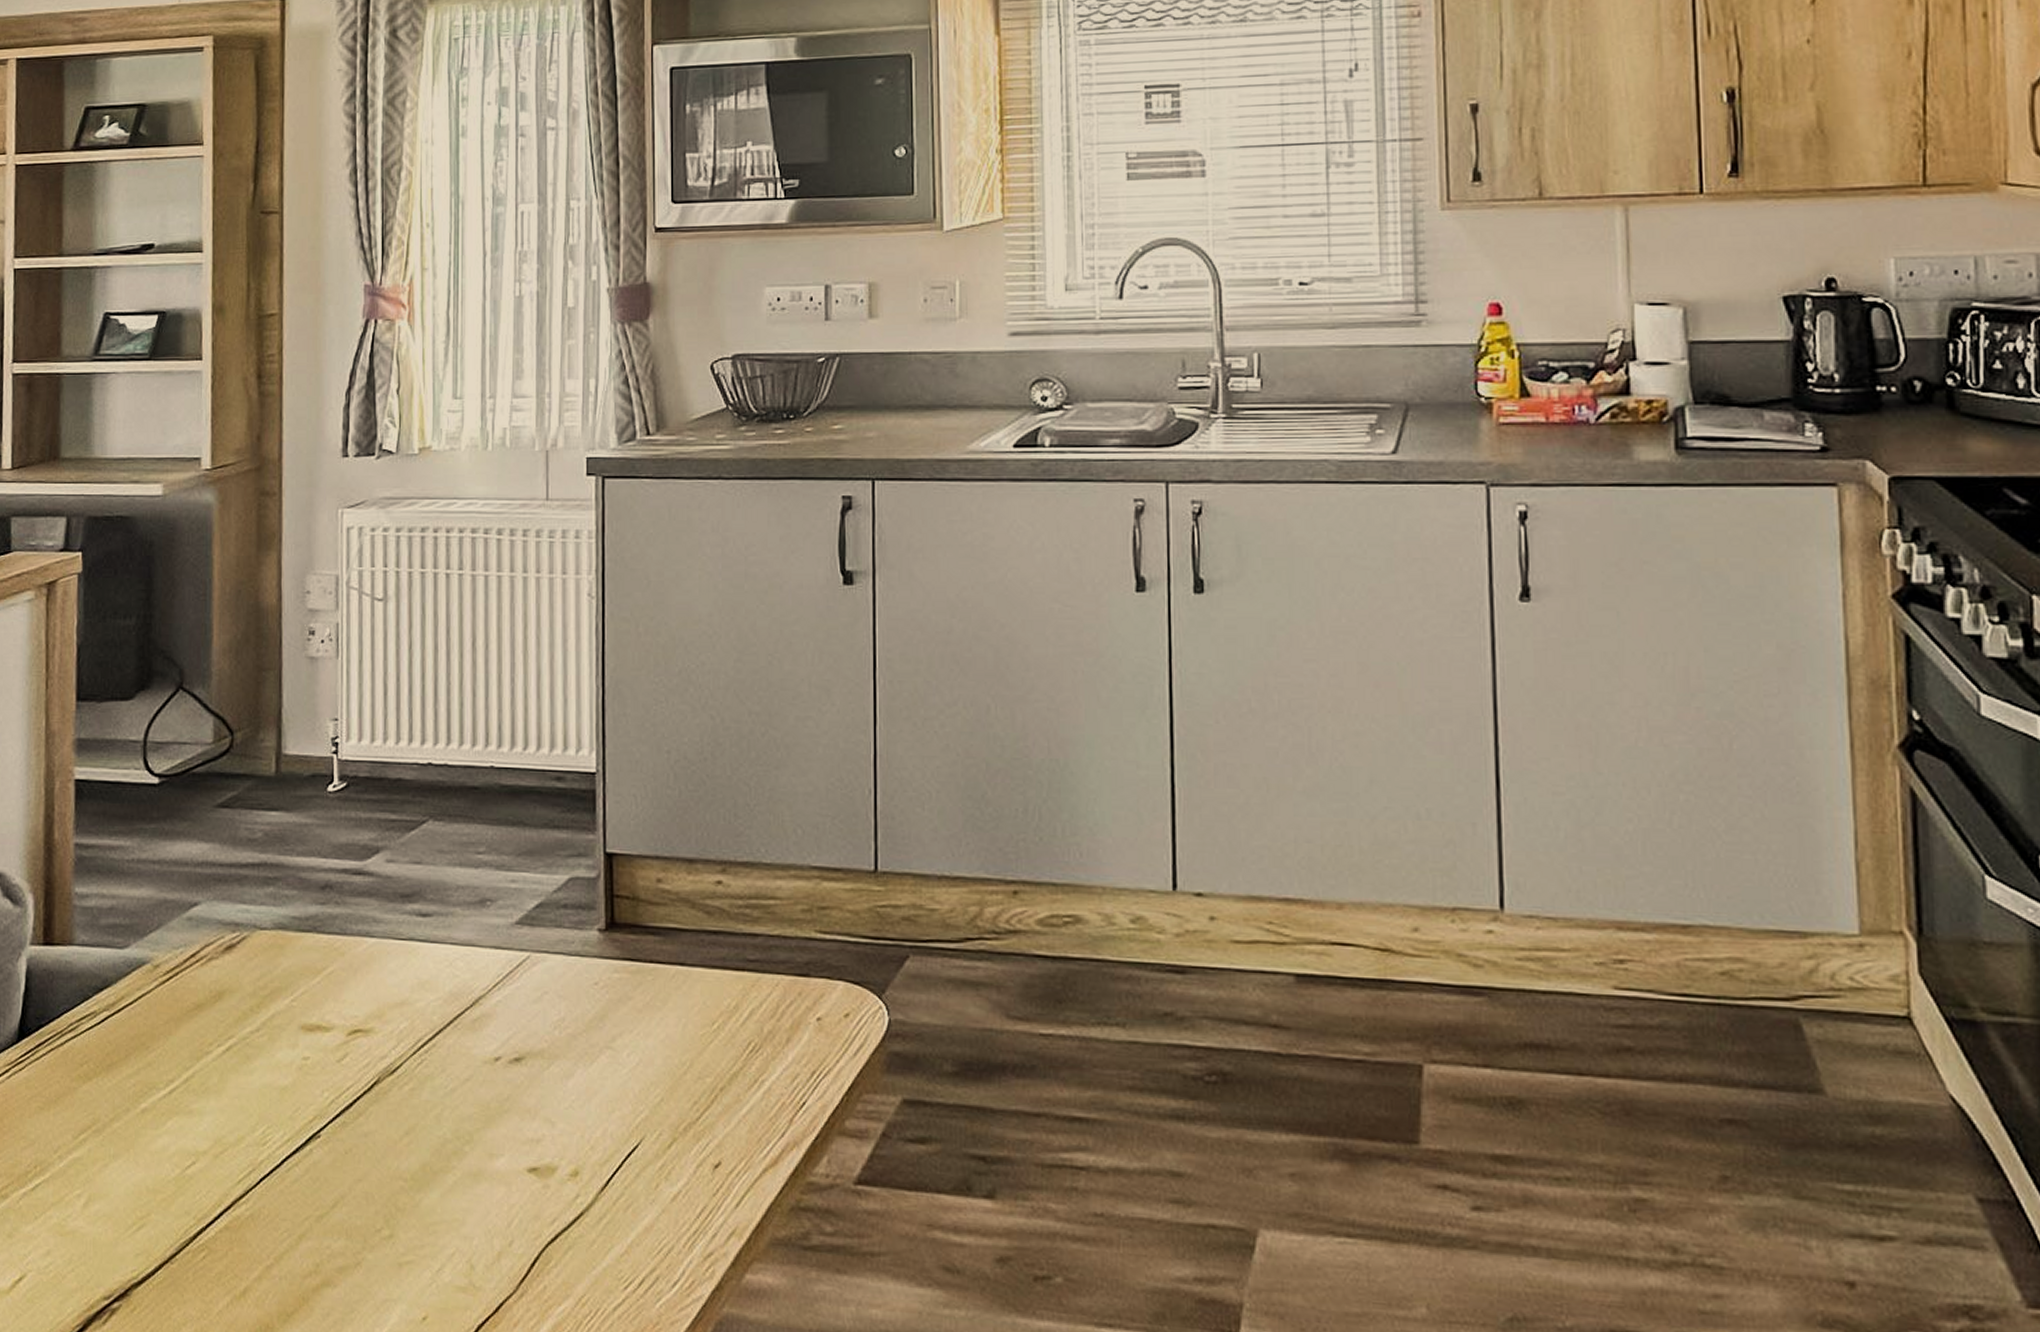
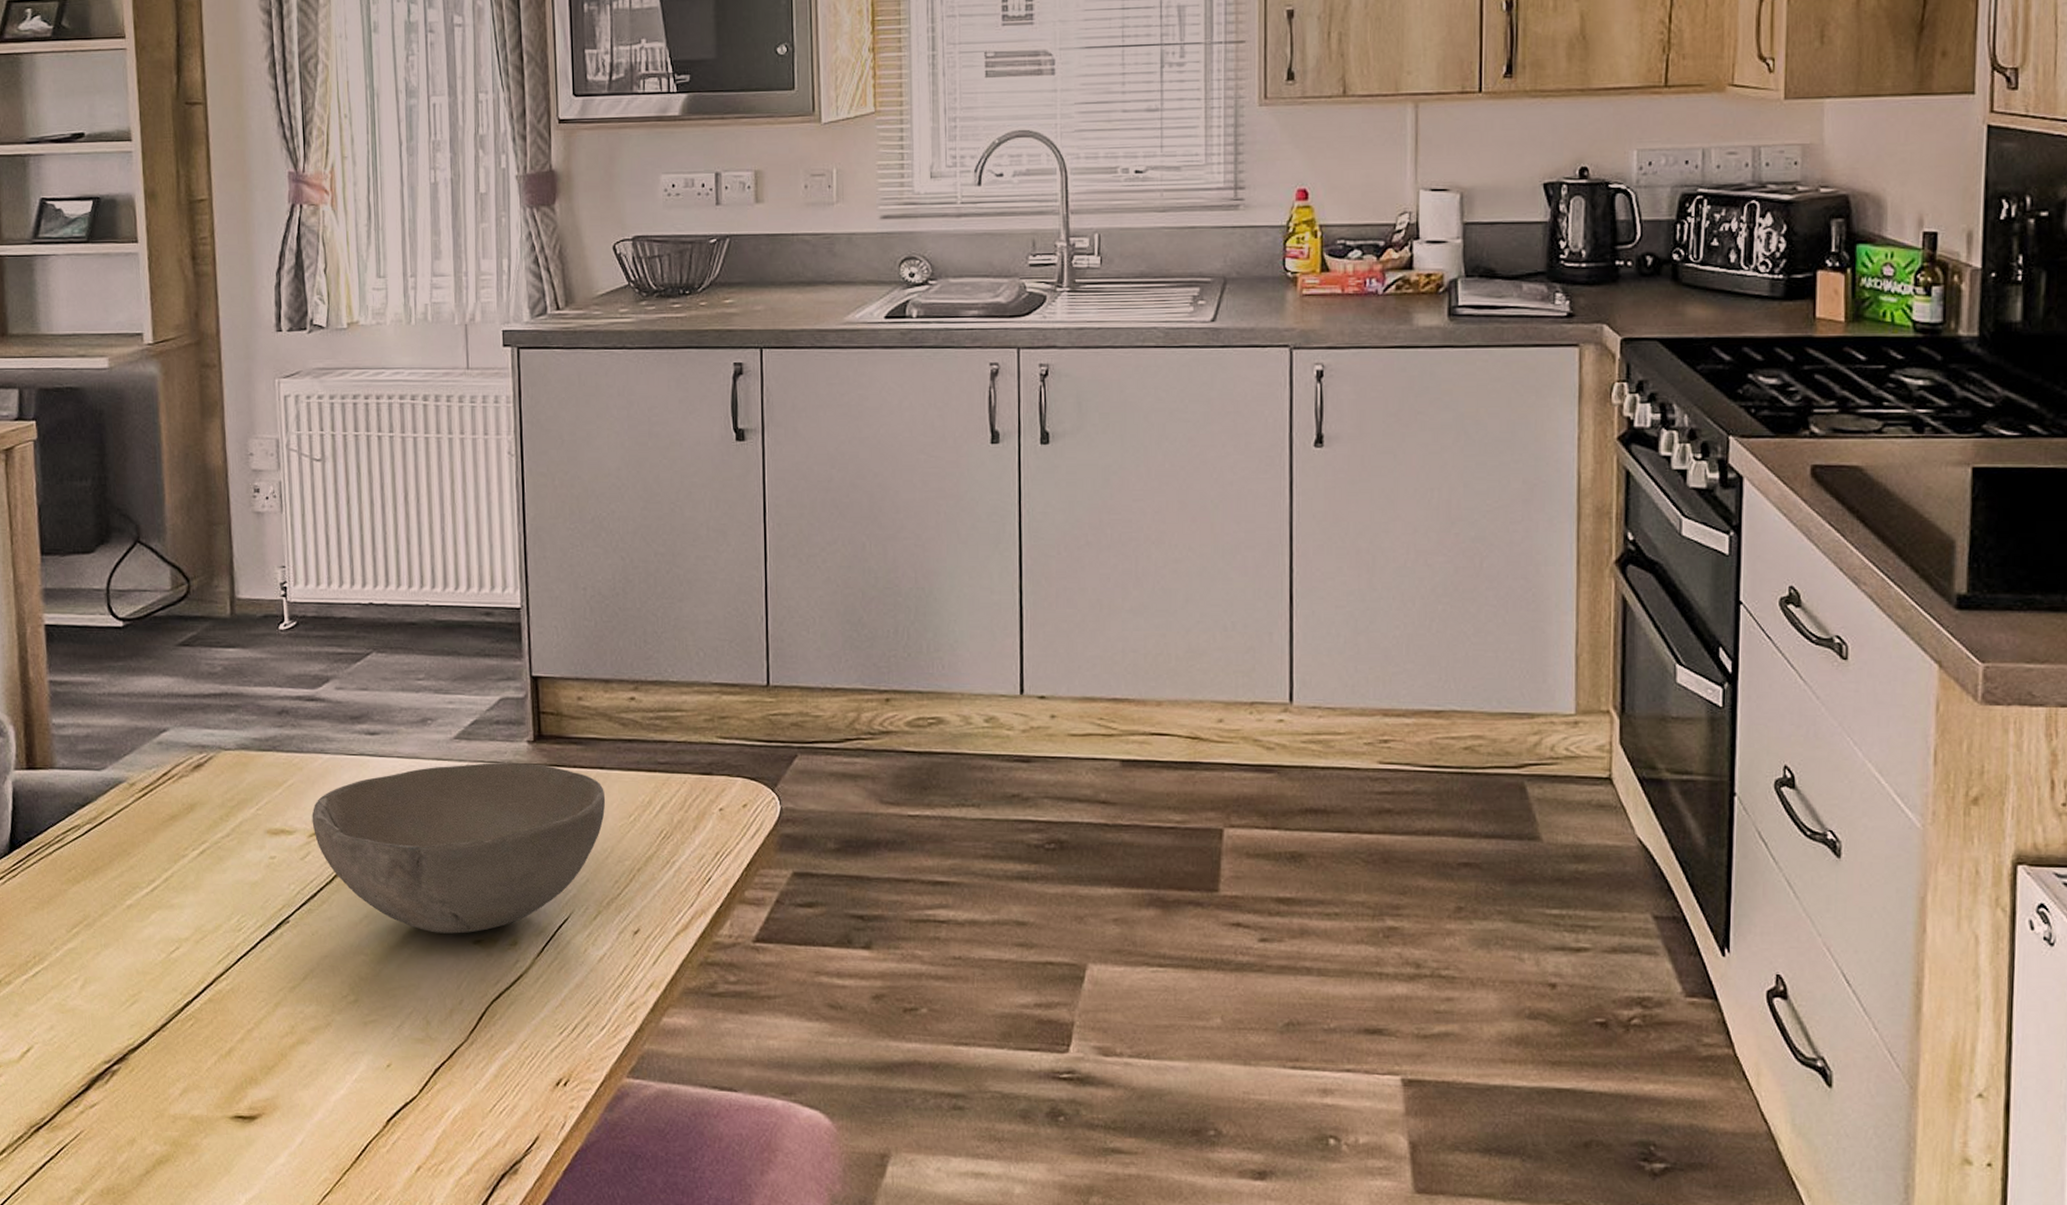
bowl: none [352,954,686,1159] -> present [312,763,606,934]

